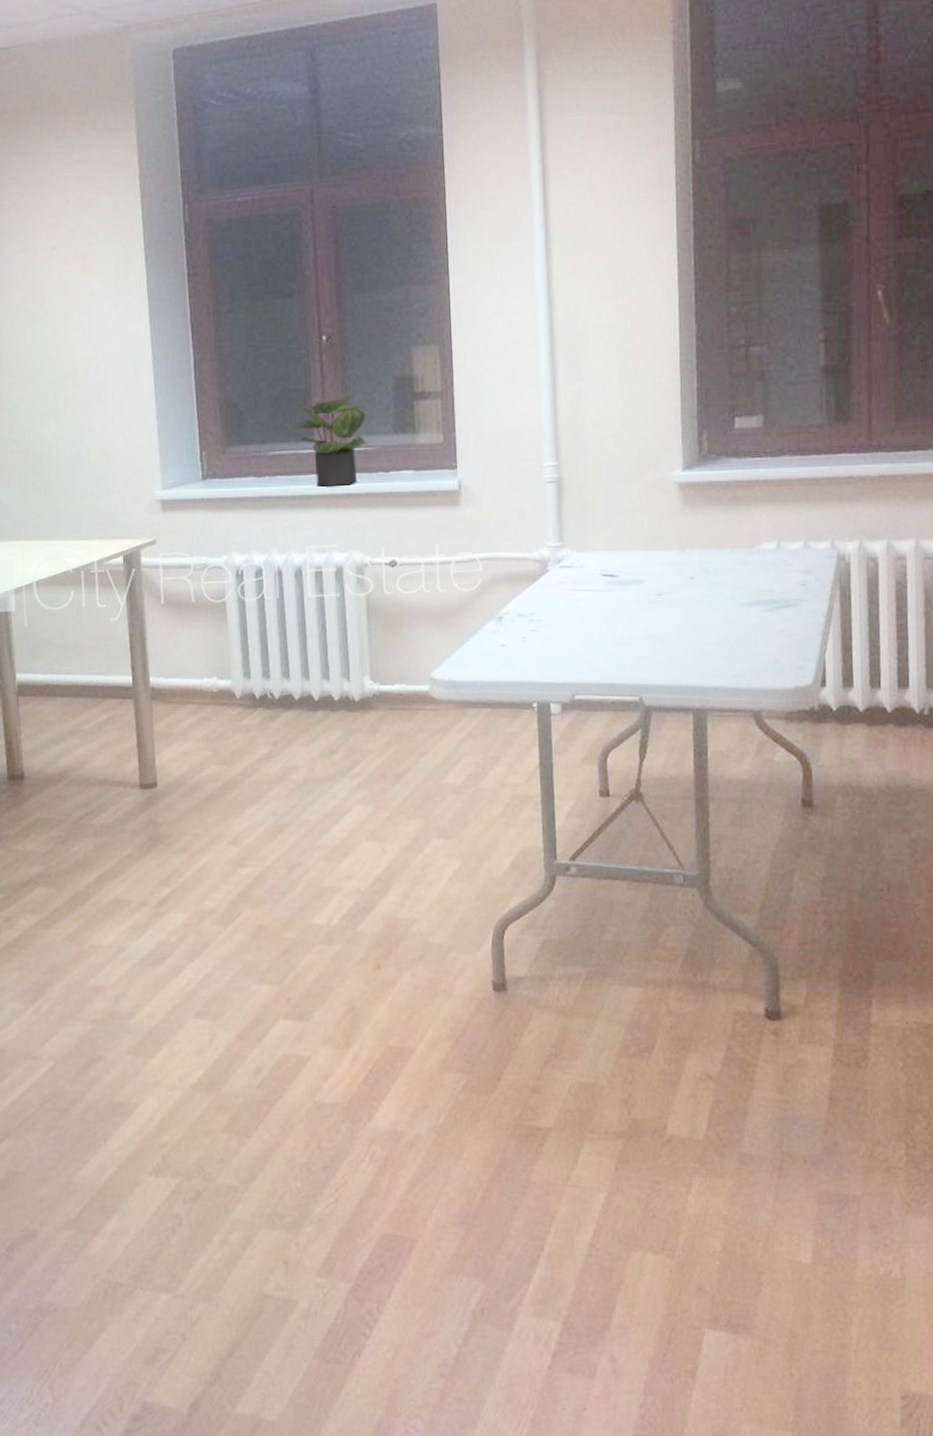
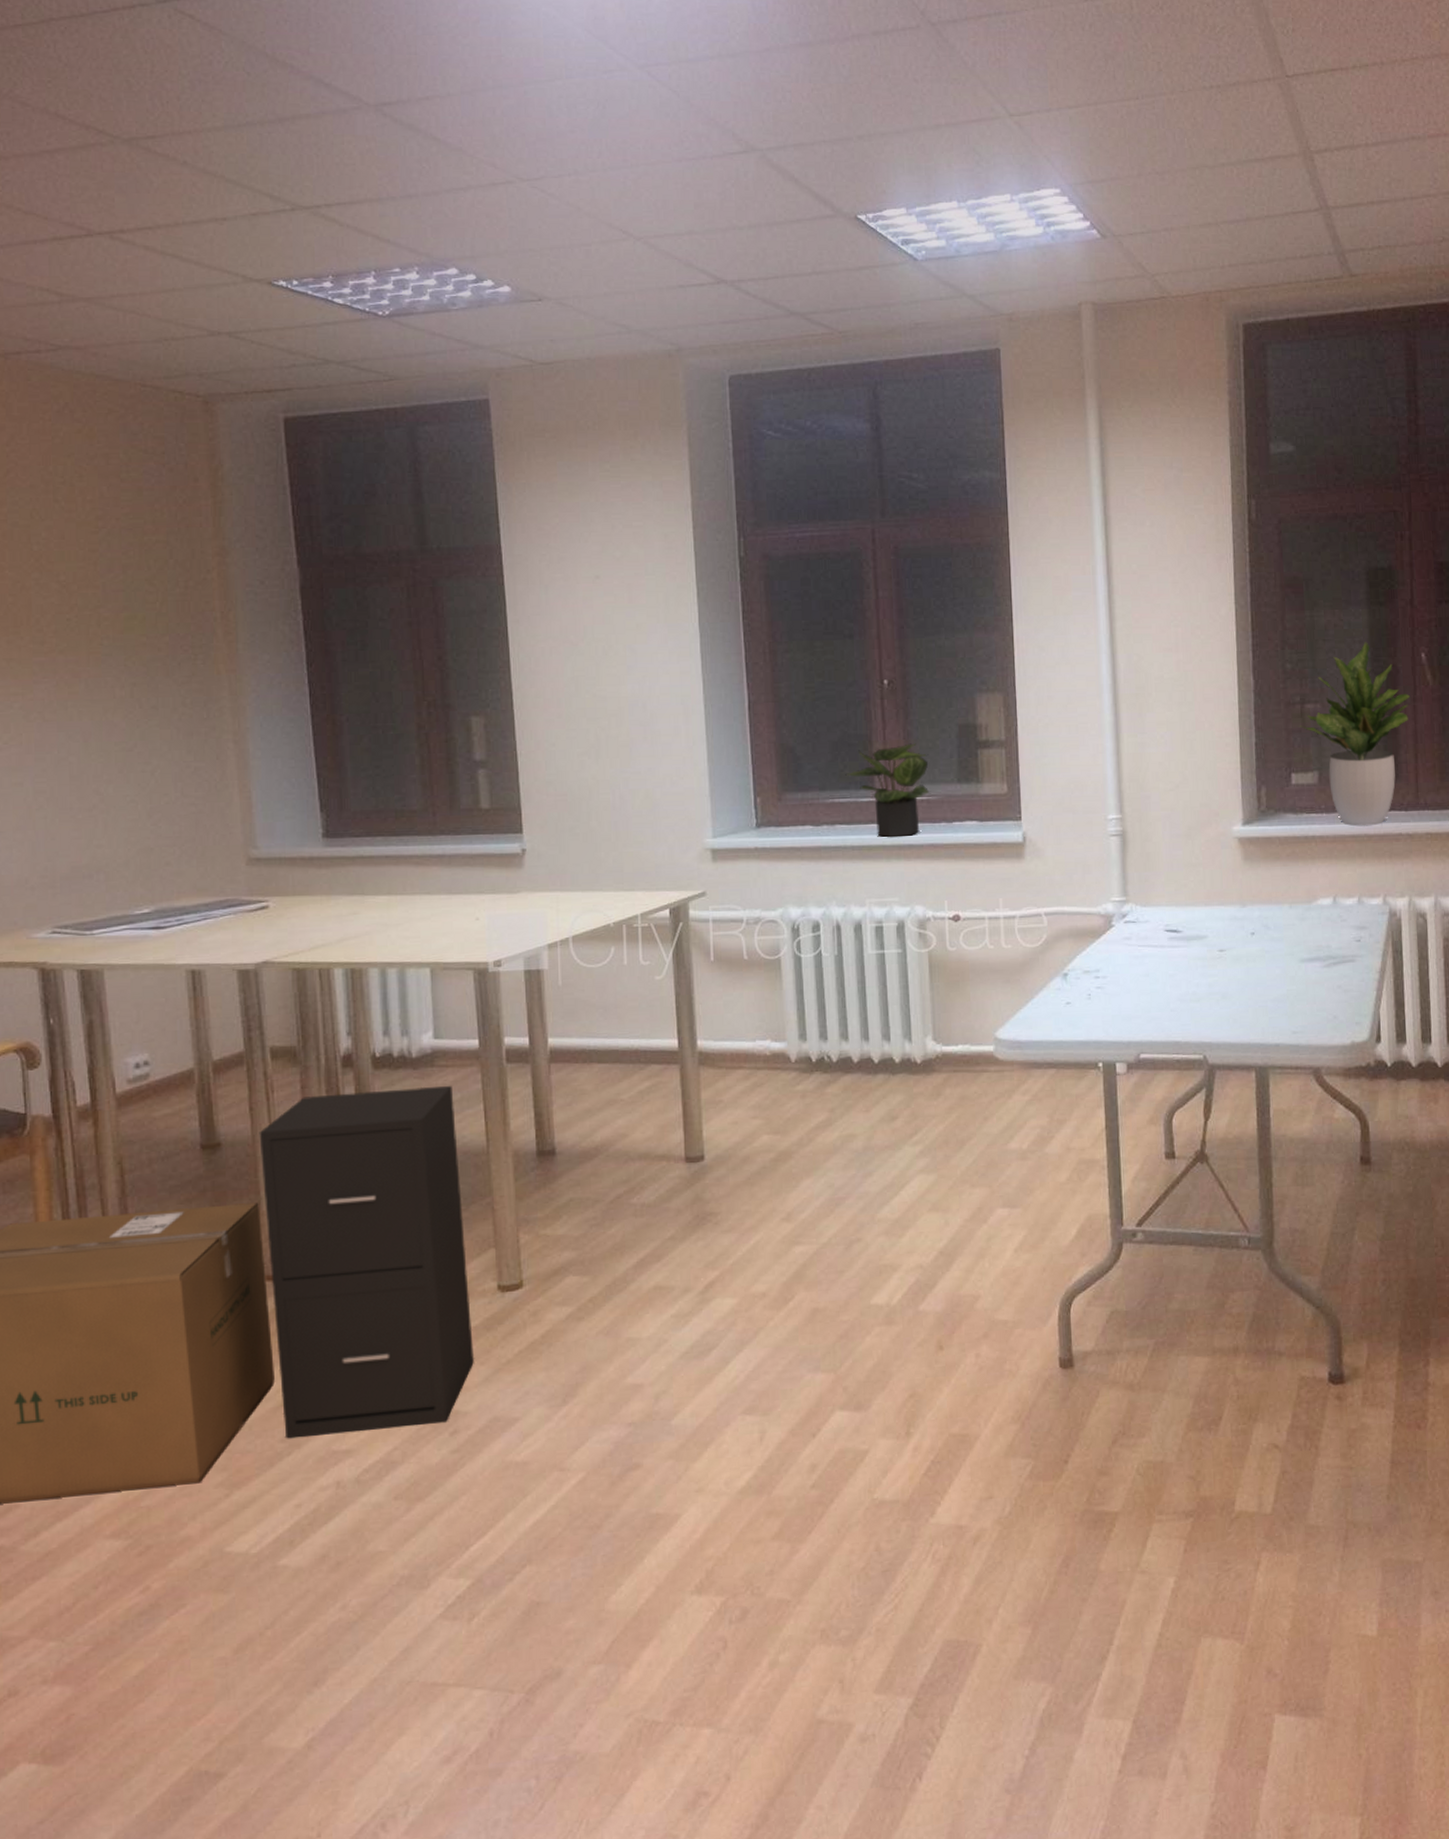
potted plant: none [742,281,865,470] -> present [1298,642,1411,827]

